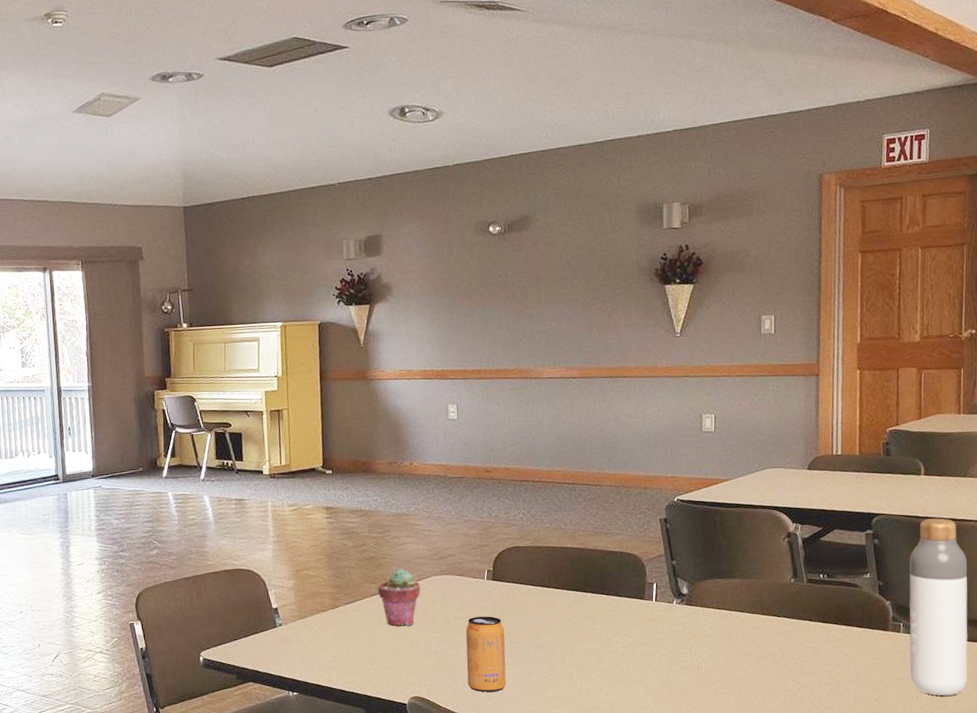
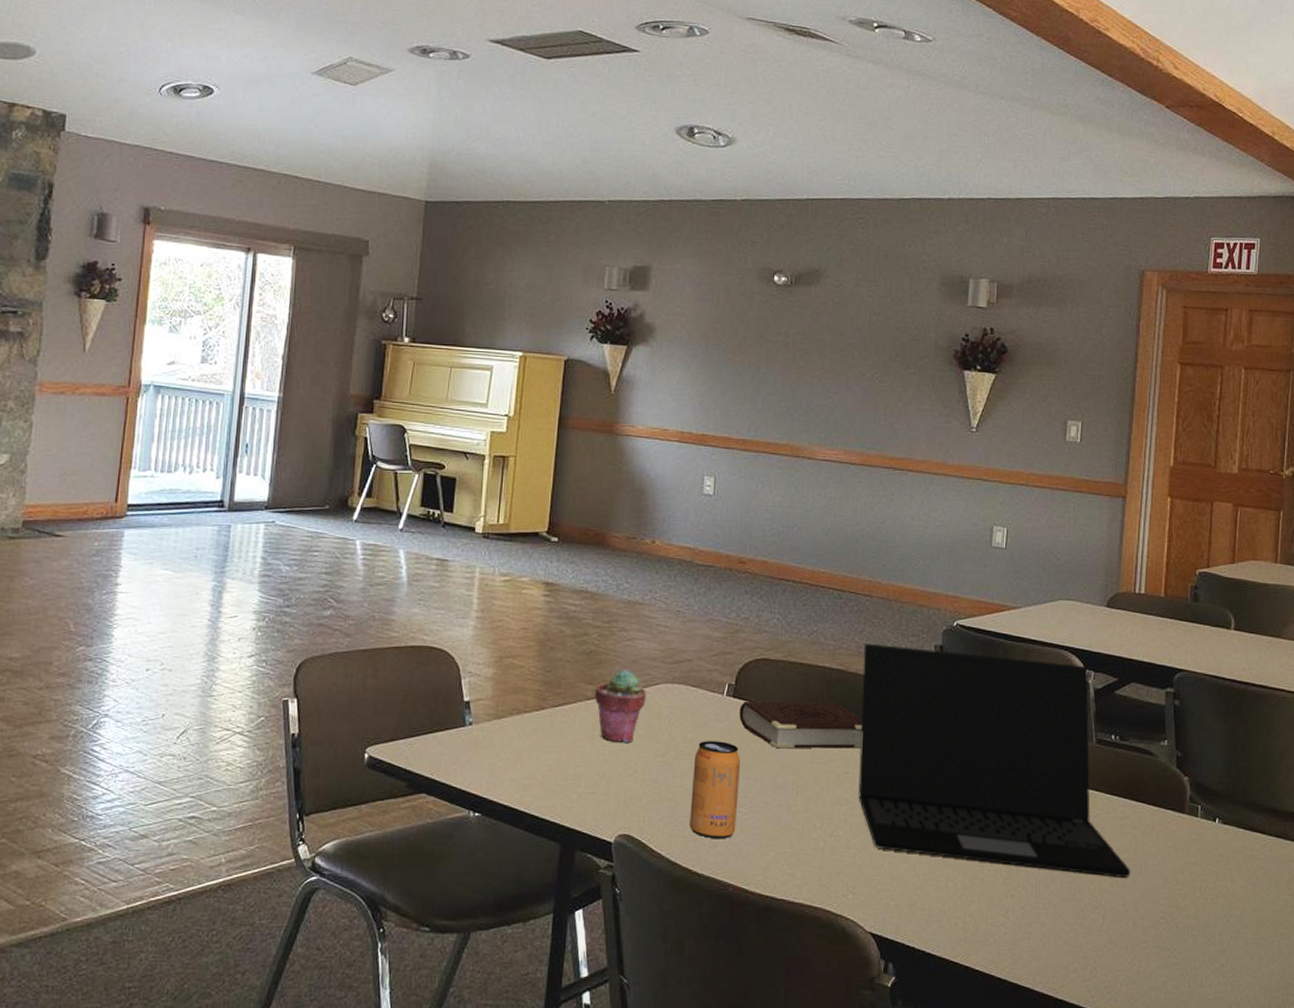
book: none [499,575,604,617] -> present [739,701,862,749]
laptop: none [598,520,845,688] -> present [858,643,1131,877]
bottle: present [908,518,968,696] -> none [1205,682,1277,902]

